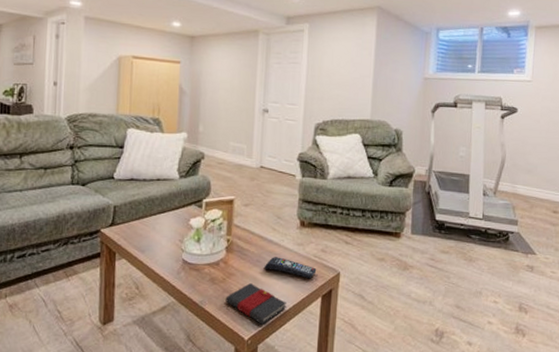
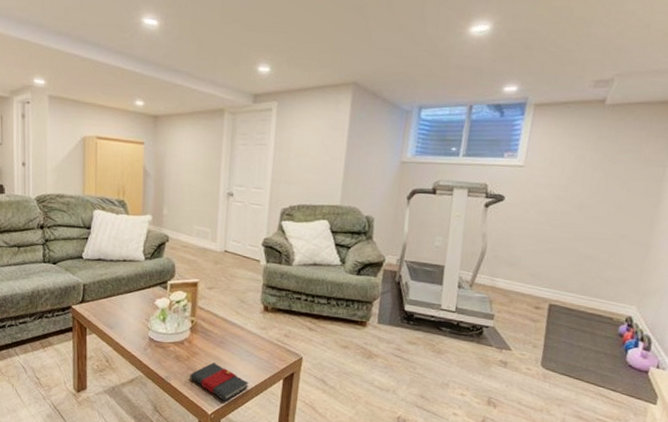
remote control: present [265,257,317,279] -> none [228,339,279,362]

